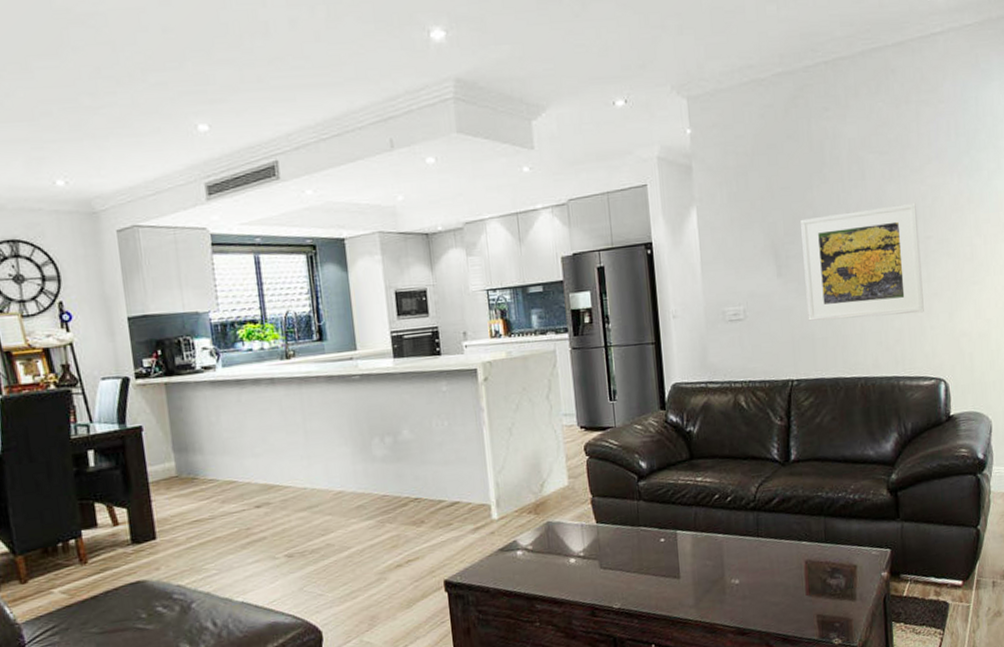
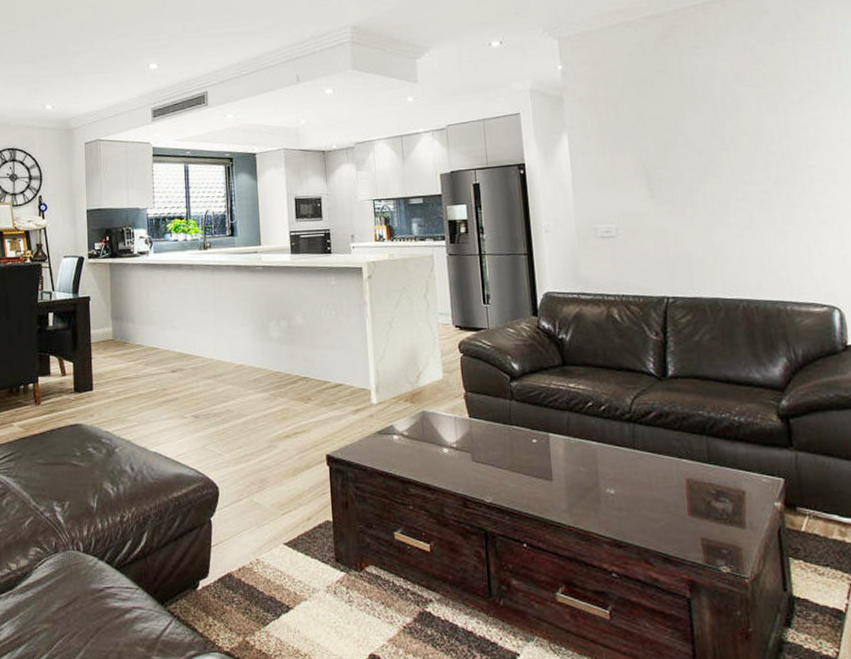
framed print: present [800,203,924,321] -> none [673,134,811,242]

